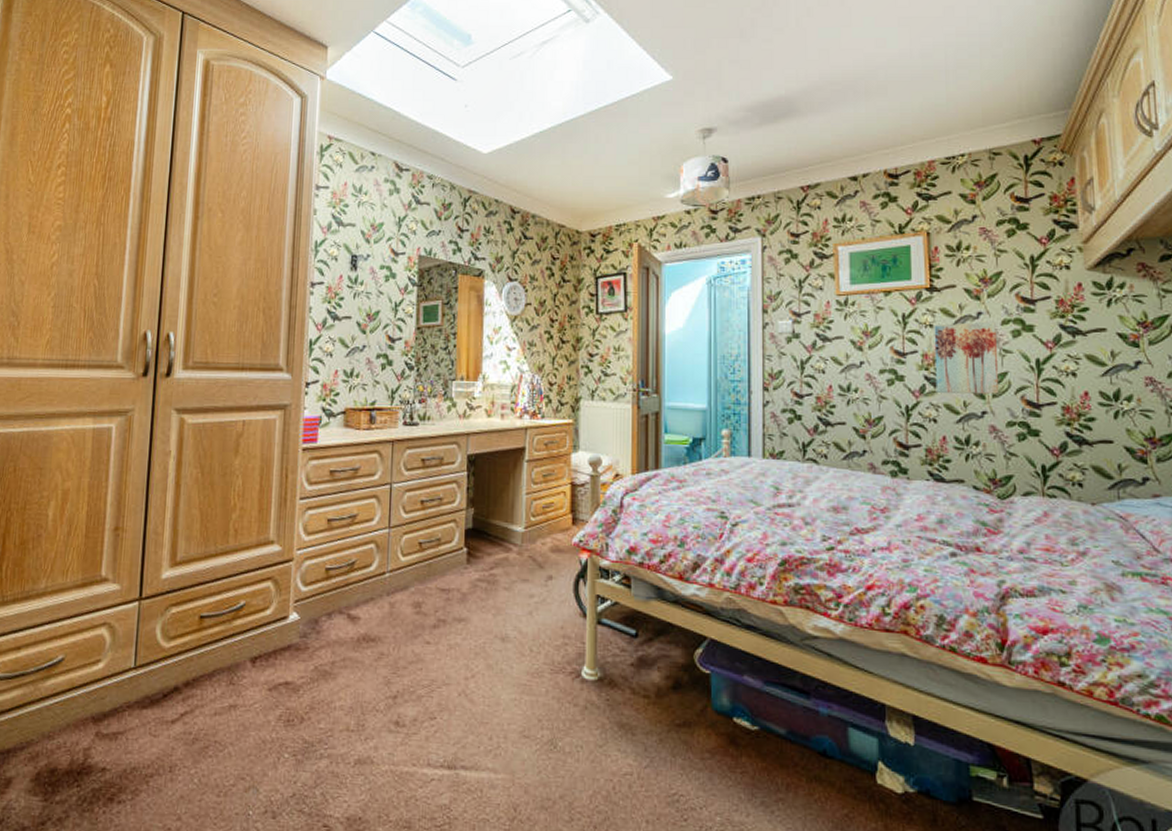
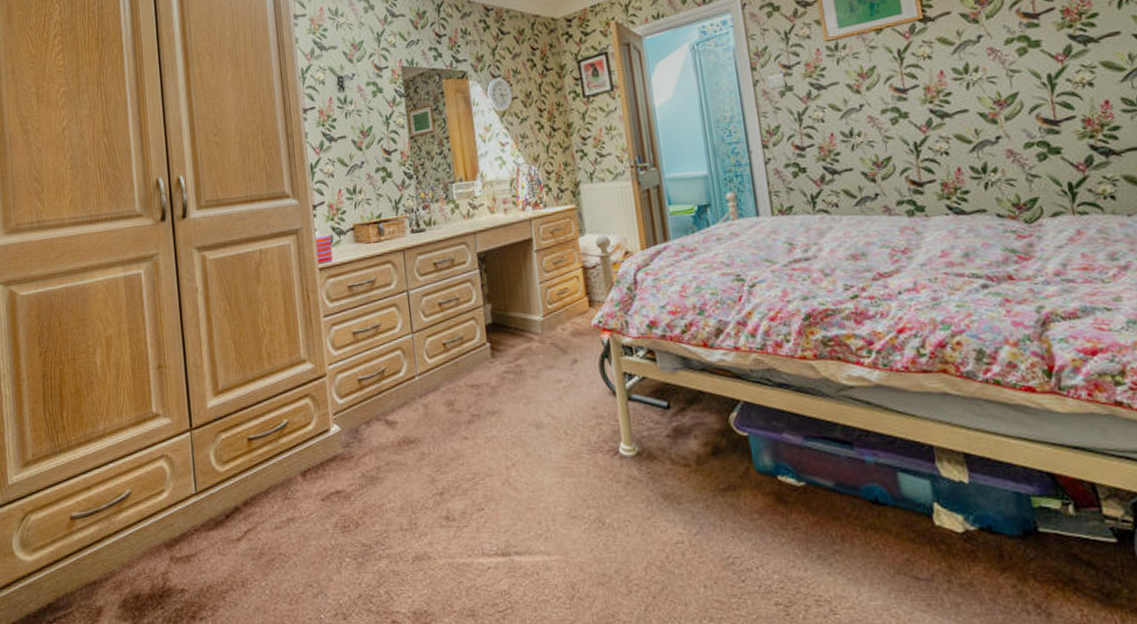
wall art: present [934,321,1000,394] -> none [932,42,1012,125]

